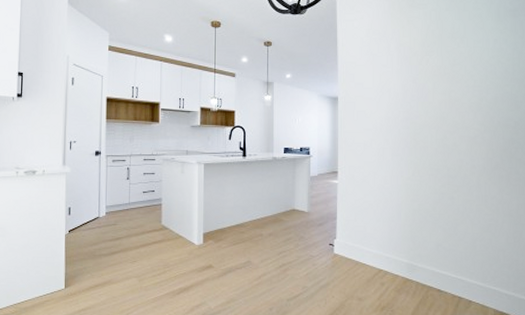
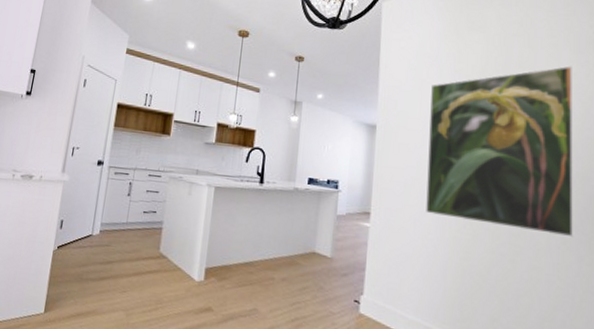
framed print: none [382,33,497,174] -> present [426,66,574,238]

